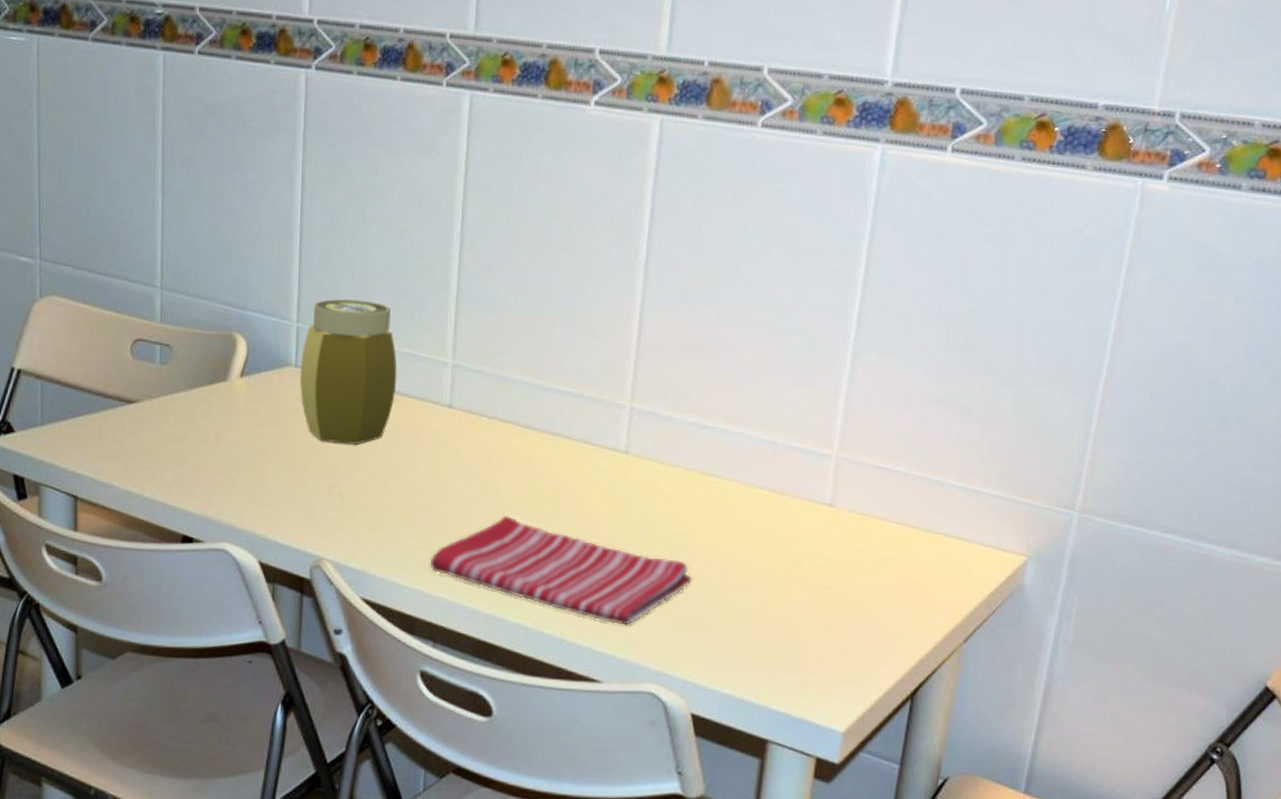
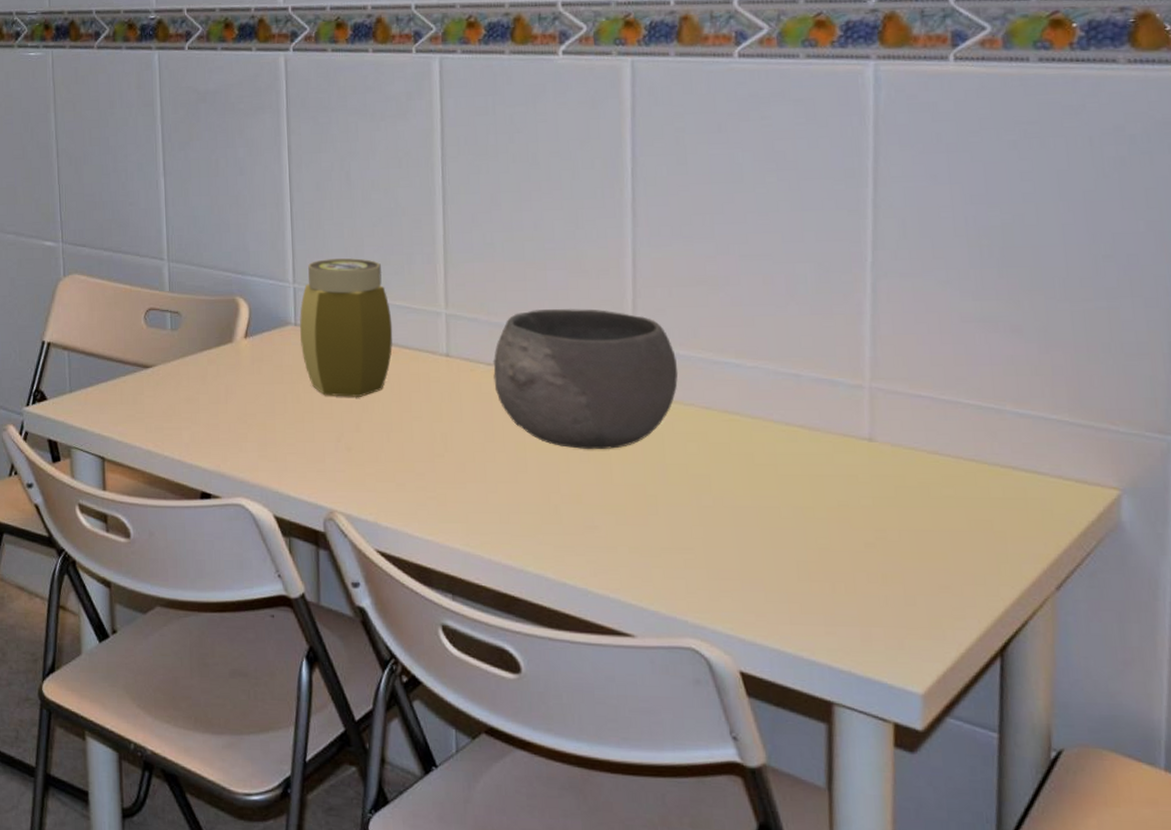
dish towel: present [430,515,692,625] -> none [441,462,723,575]
bowl: none [493,365,669,506] -> present [493,309,679,450]

